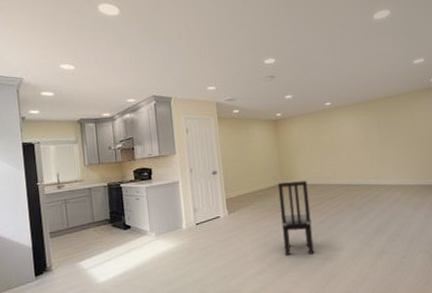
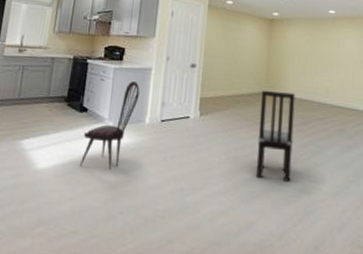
dining chair: none [132,195,173,274] -> present [79,81,140,170]

